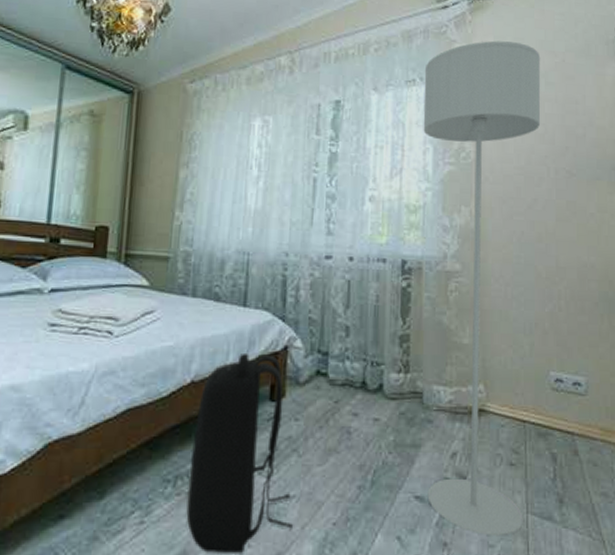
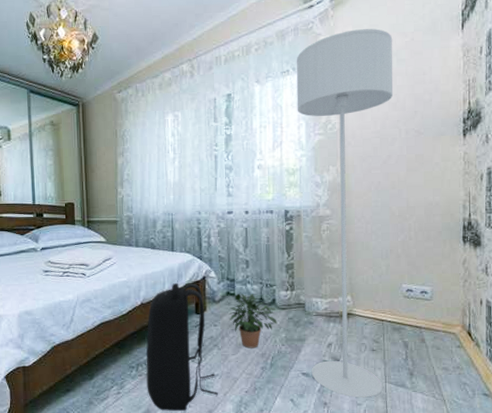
potted plant: none [316,372,384,457] -> present [228,292,277,349]

